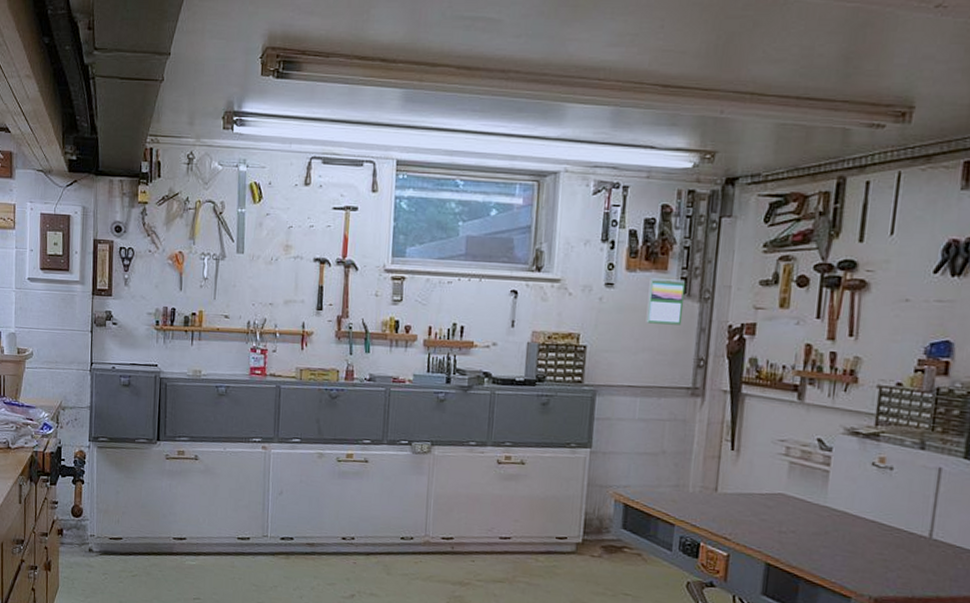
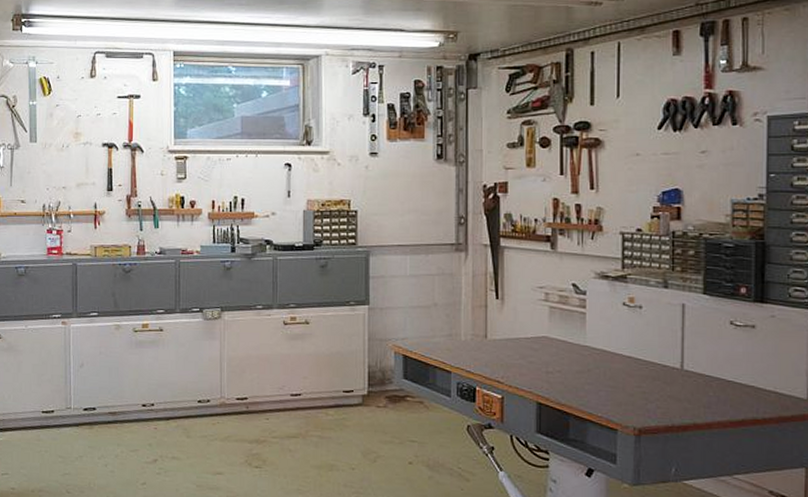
calendar: present [646,278,686,325] -> none [409,145,442,187]

